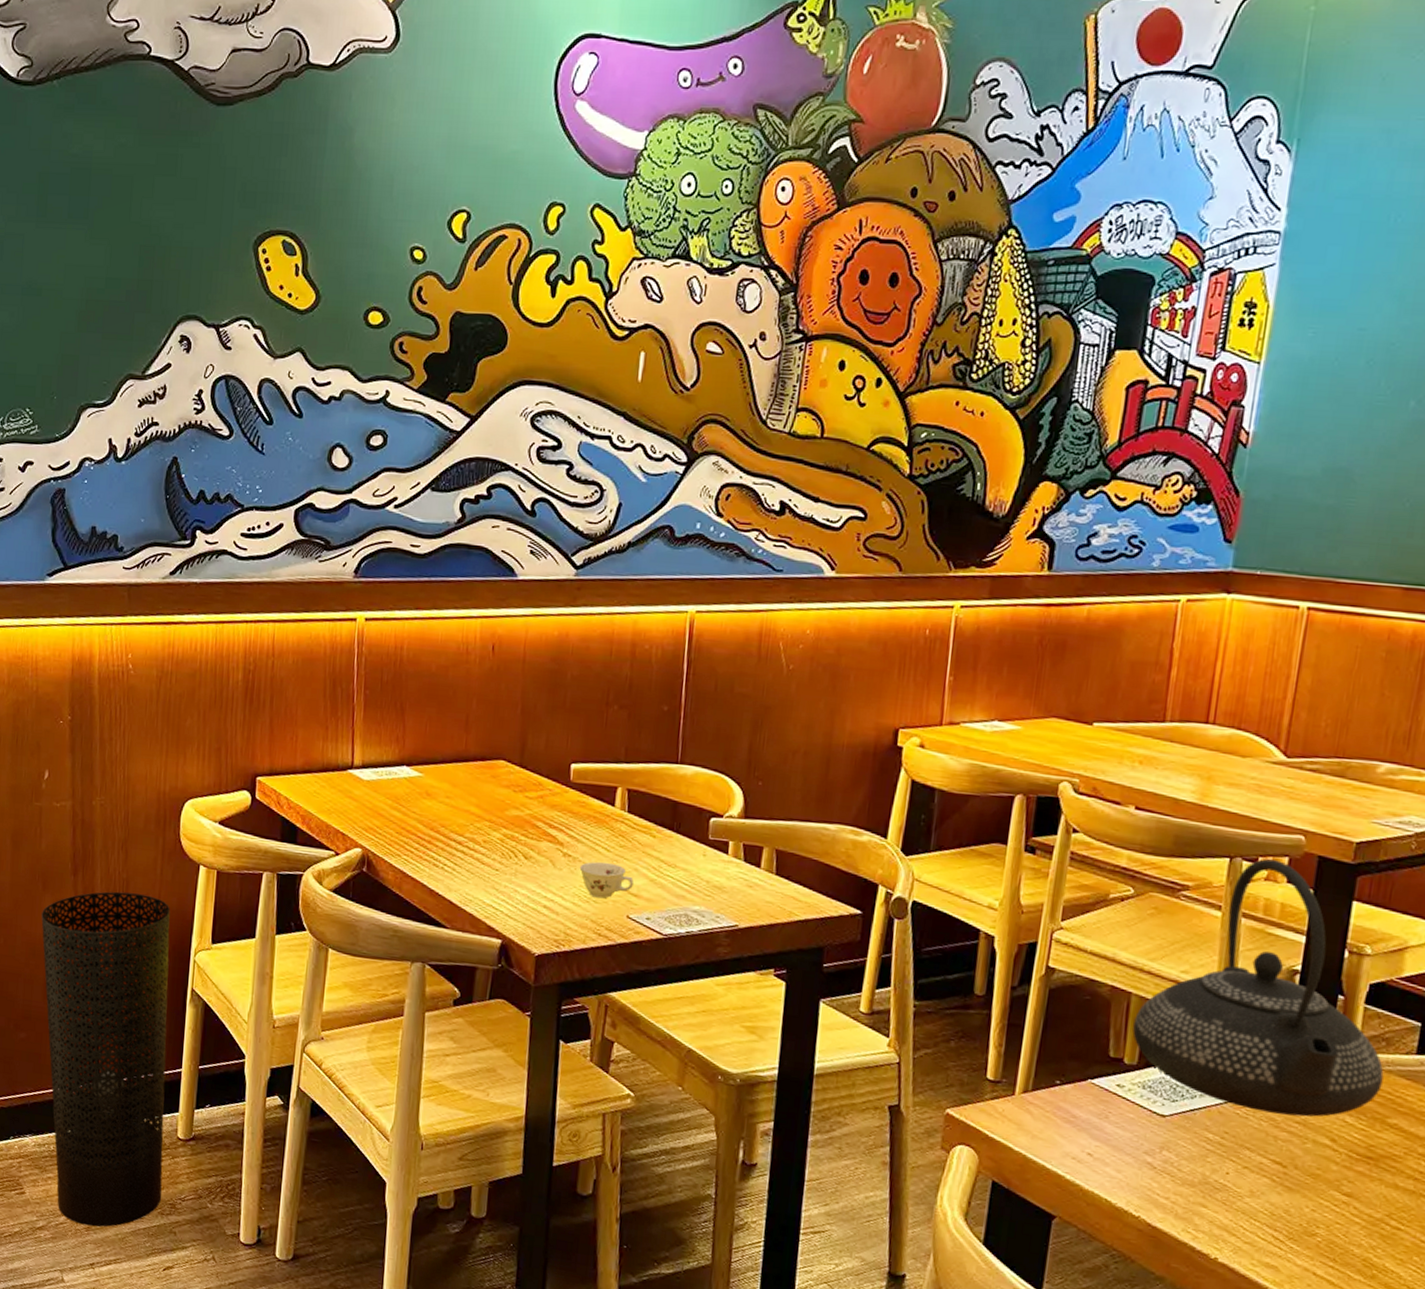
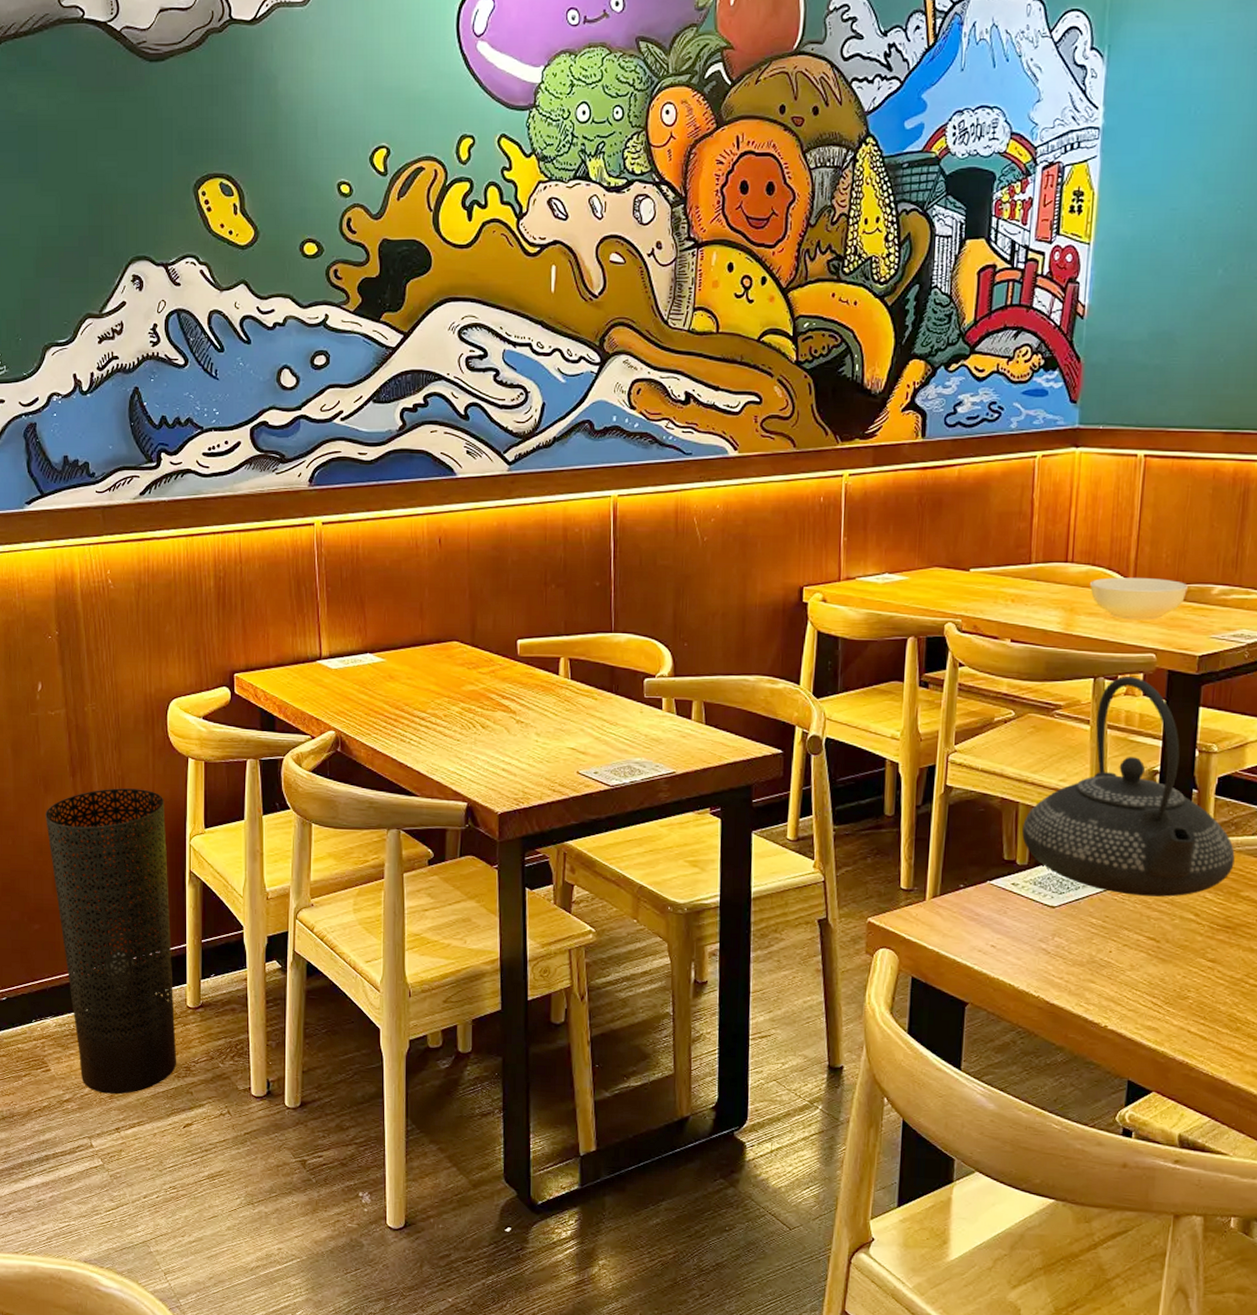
teacup: present [579,861,634,899] -> none [531,725,580,758]
bowl: none [1232,744,1350,797] -> present [1089,577,1189,621]

